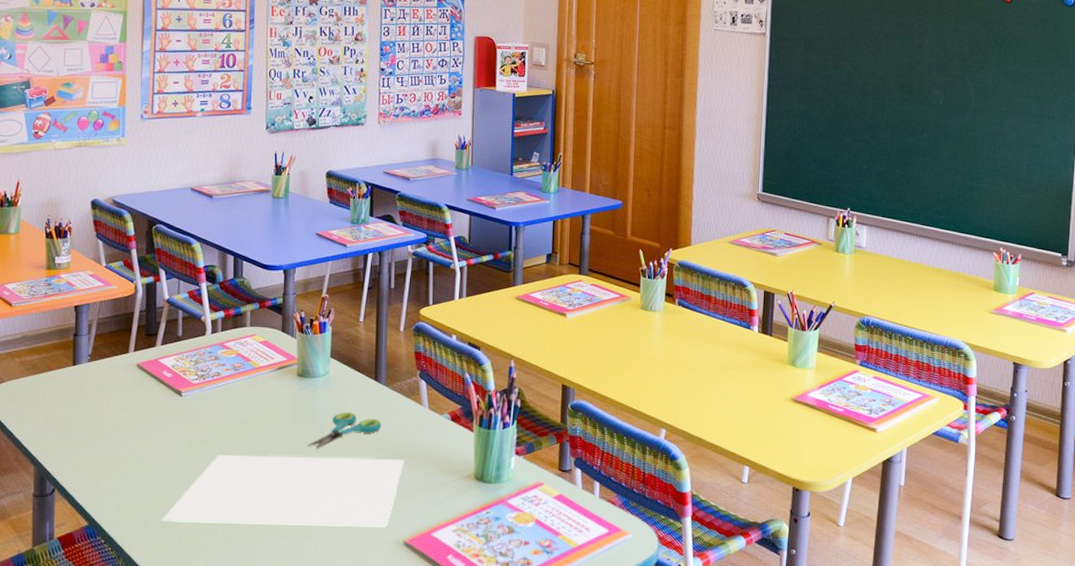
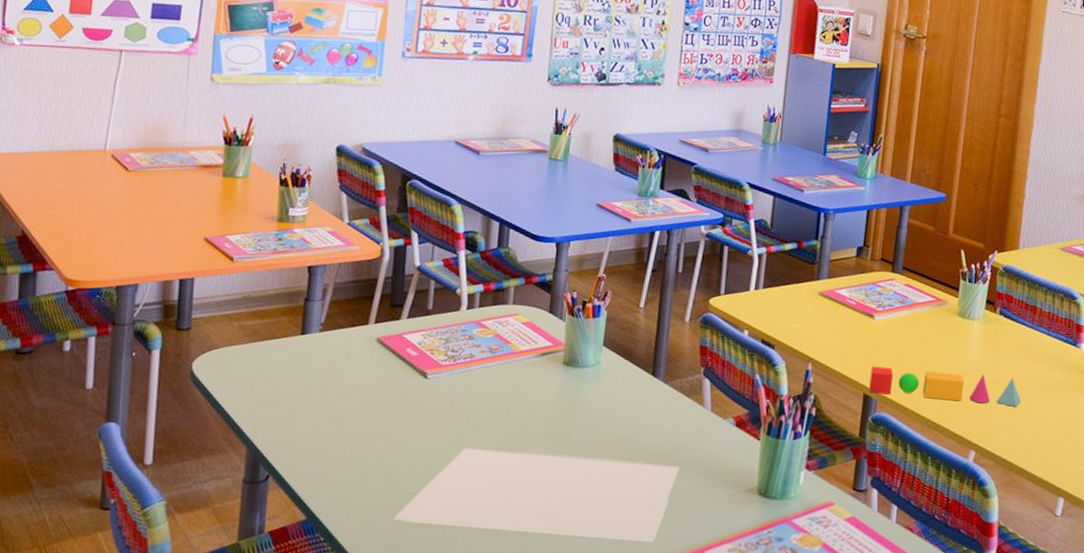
scissors: present [307,412,382,449] -> none [568,408,656,449]
toy blocks: none [566,359,704,387] -> present [869,366,1022,407]

